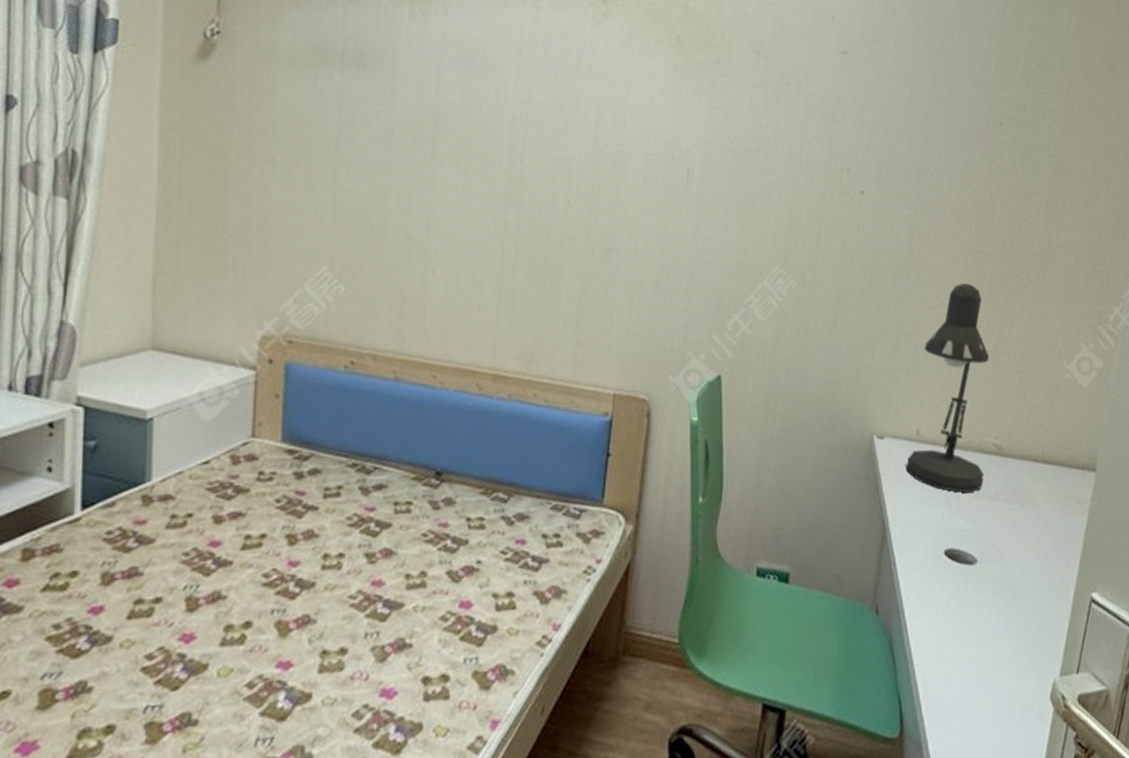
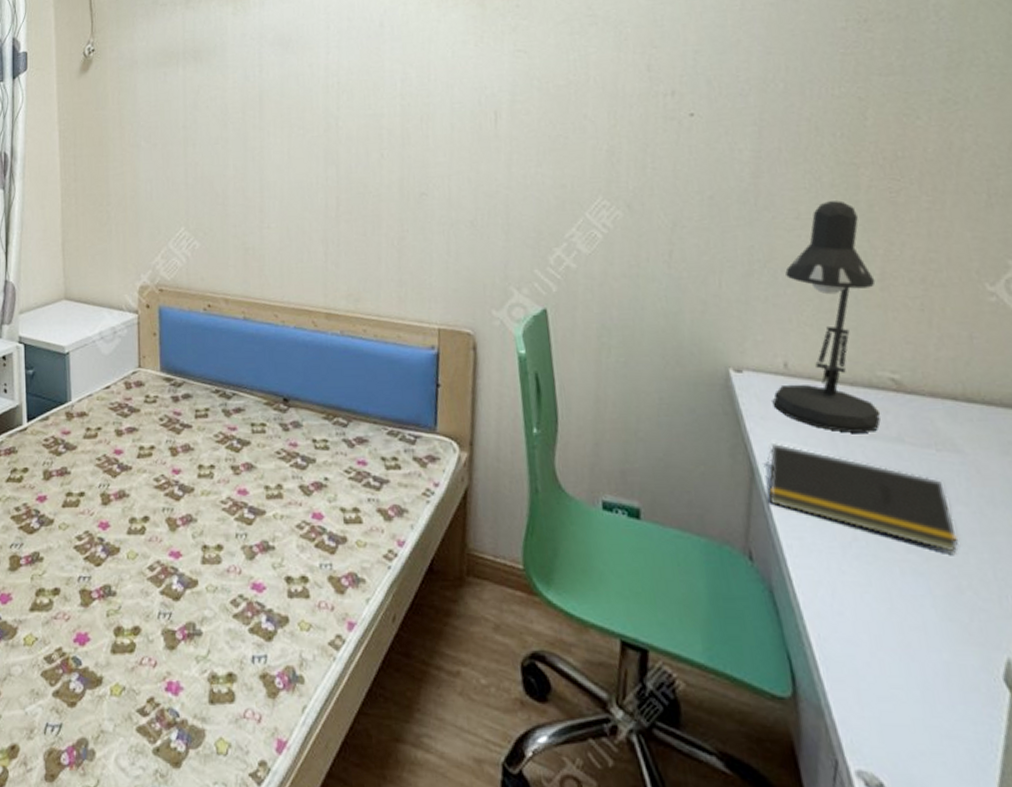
notepad: none [895,503,1030,594] -> present [766,442,959,553]

